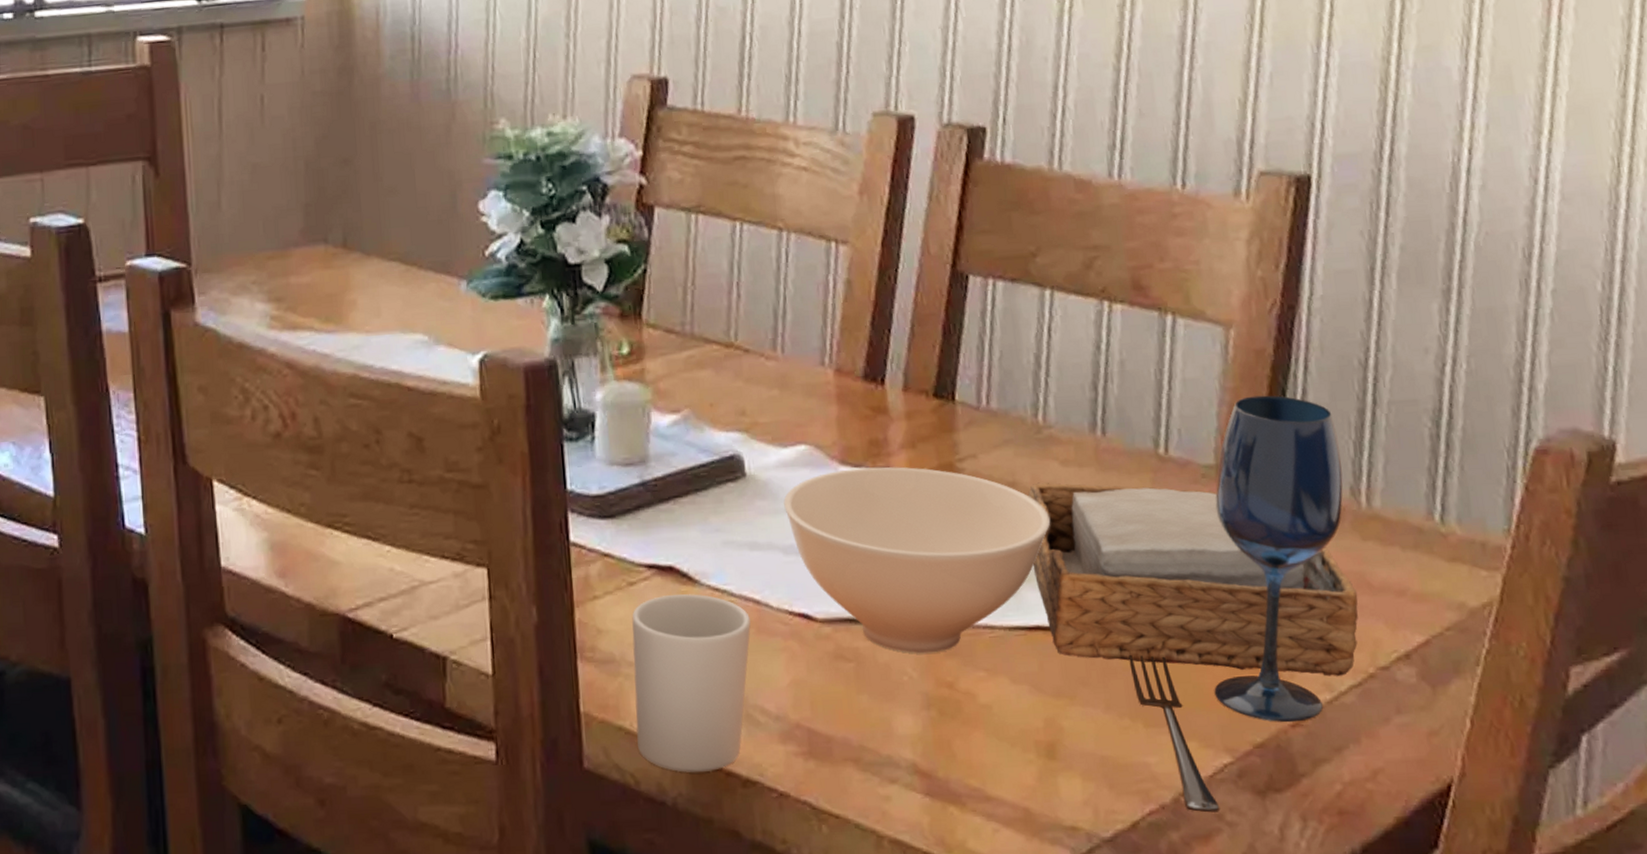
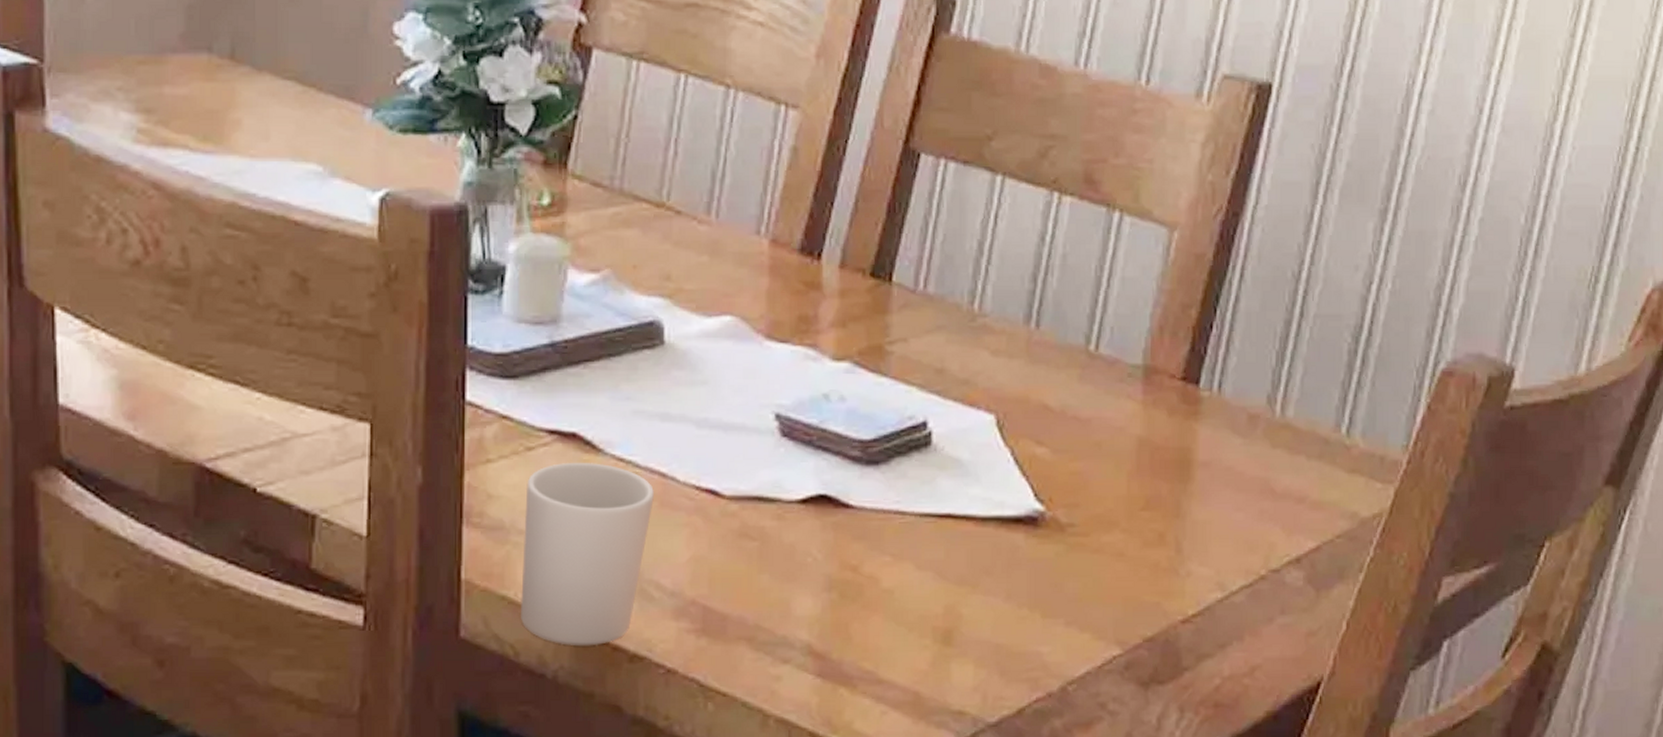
bowl: present [783,466,1051,654] -> none [702,344,974,536]
napkin holder: present [1028,482,1358,676] -> none [951,371,1260,576]
fork: present [1128,654,1220,813] -> none [1035,546,1104,702]
wineglass: present [1214,395,1343,723] -> none [1113,300,1263,619]

